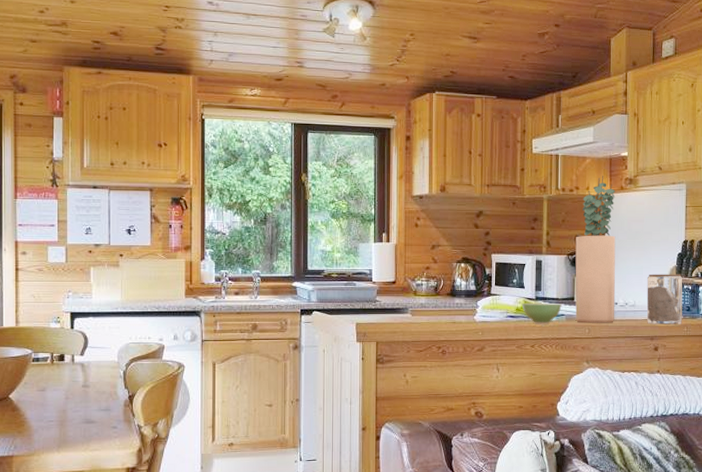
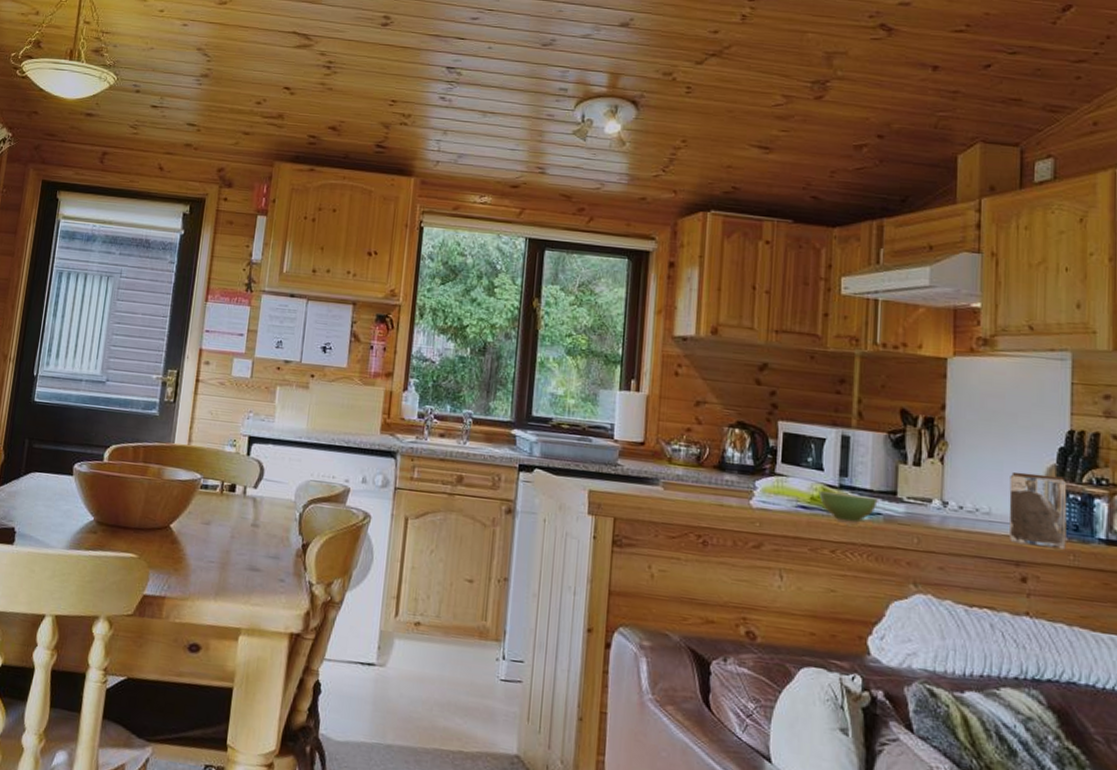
vase: present [575,176,616,323] -> none [898,331,962,535]

